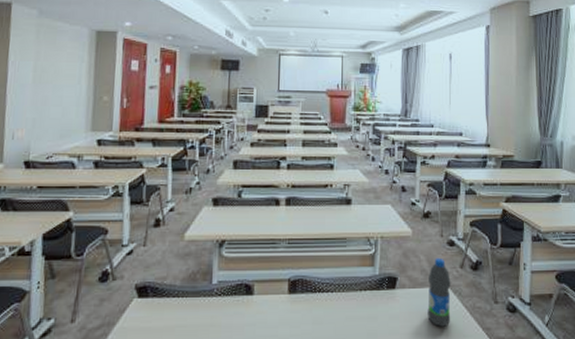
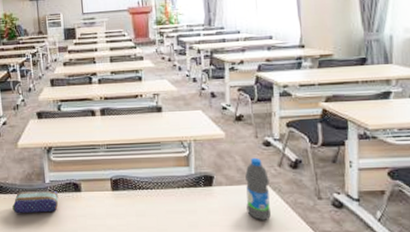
pencil case: none [167,294,226,322] -> present [12,191,59,213]

